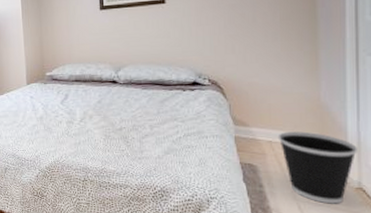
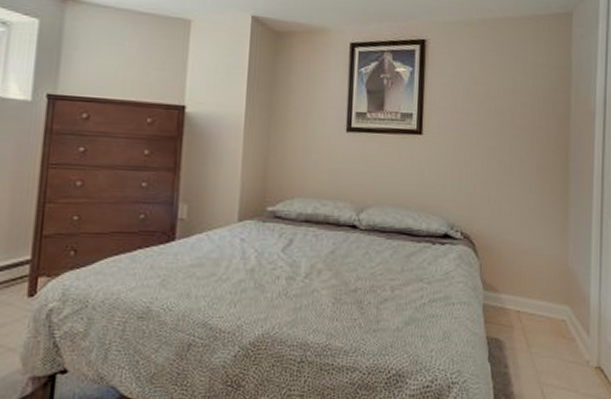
wastebasket: present [277,131,359,204] -> none [526,300,599,387]

